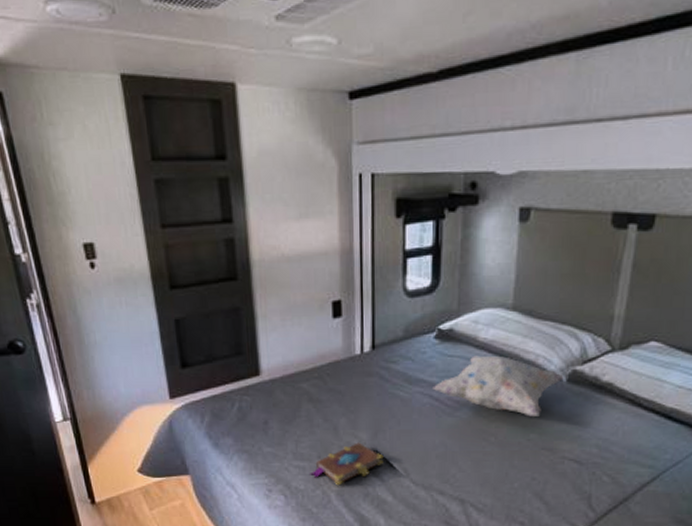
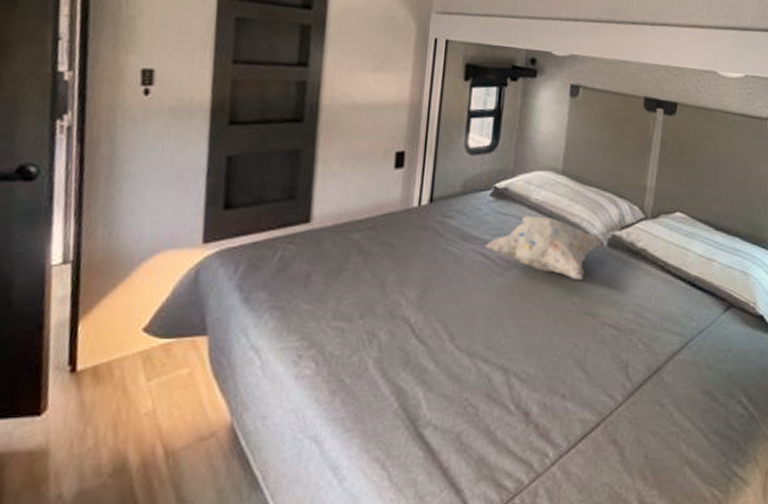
book: present [310,442,384,486] -> none [348,301,430,351]

